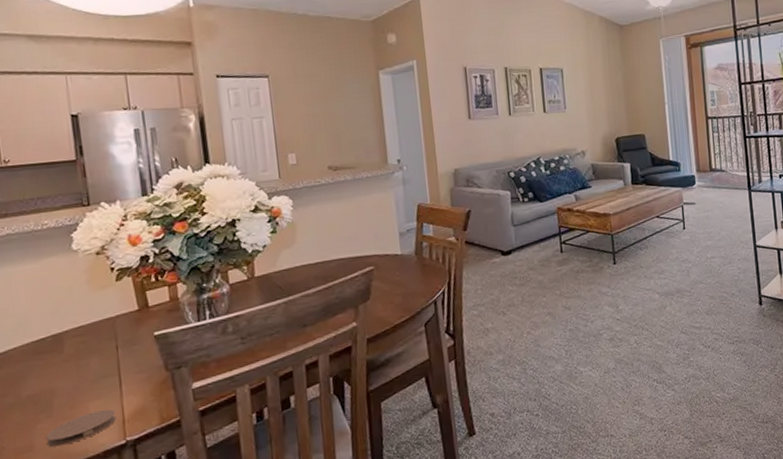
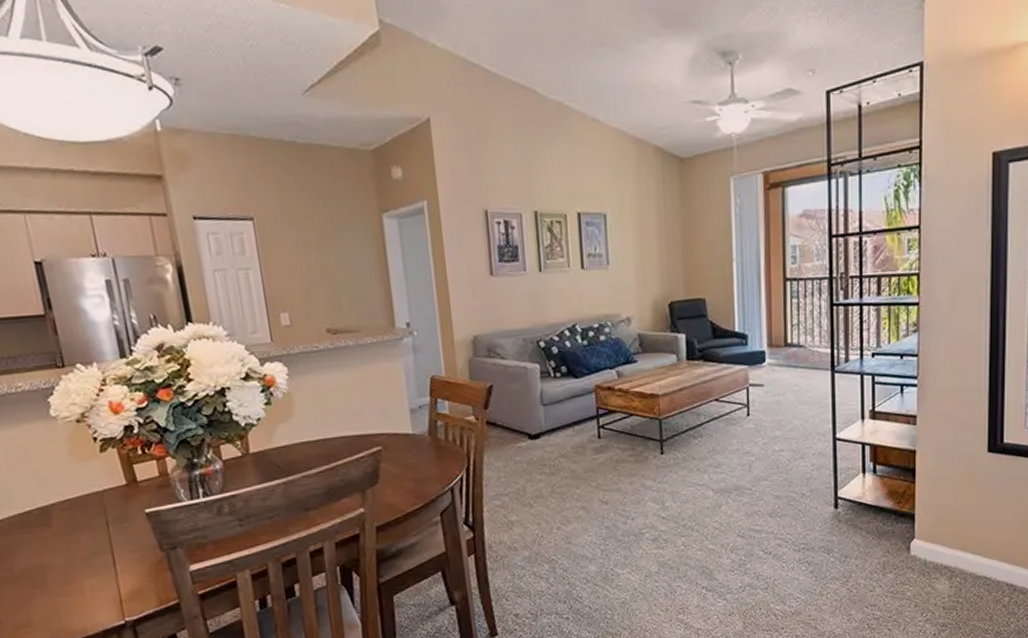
coaster: present [45,409,116,447] -> none [42,588,113,623]

